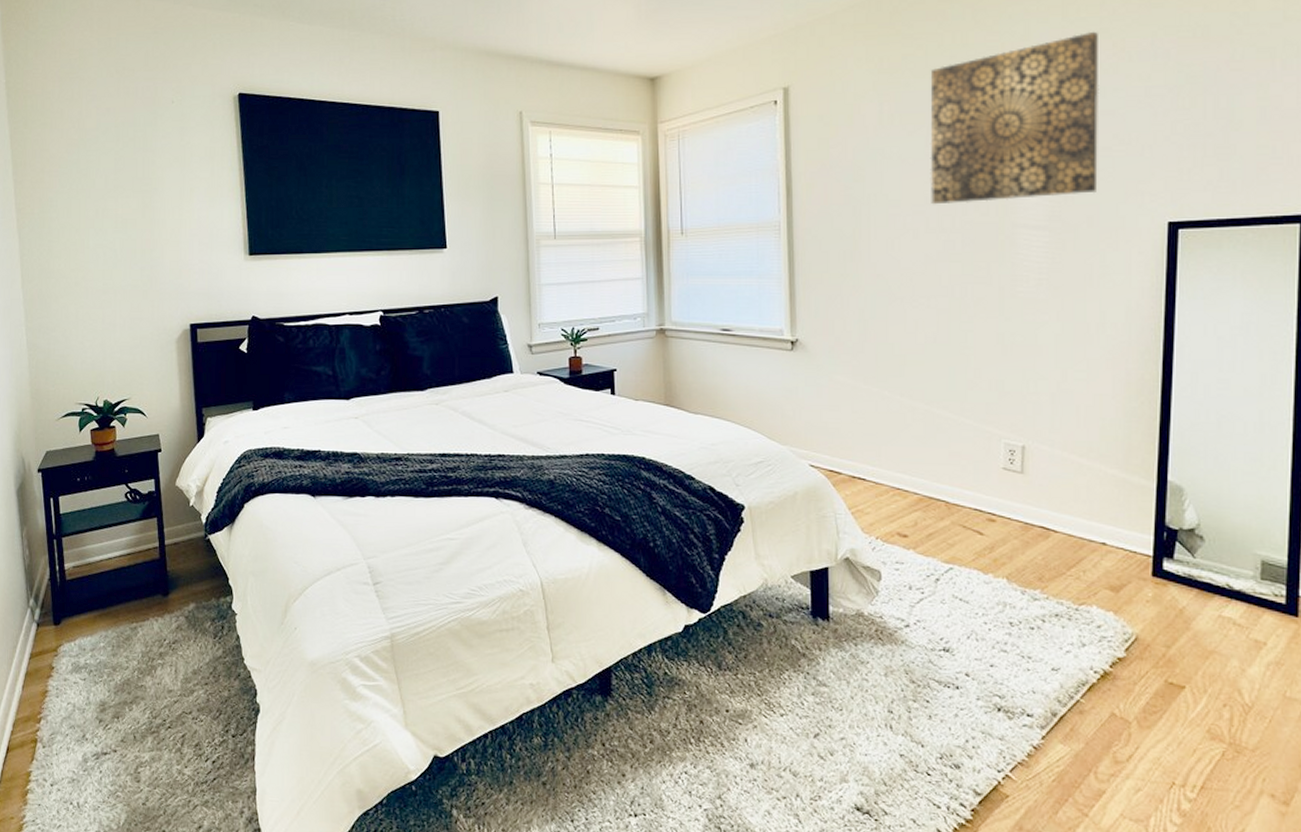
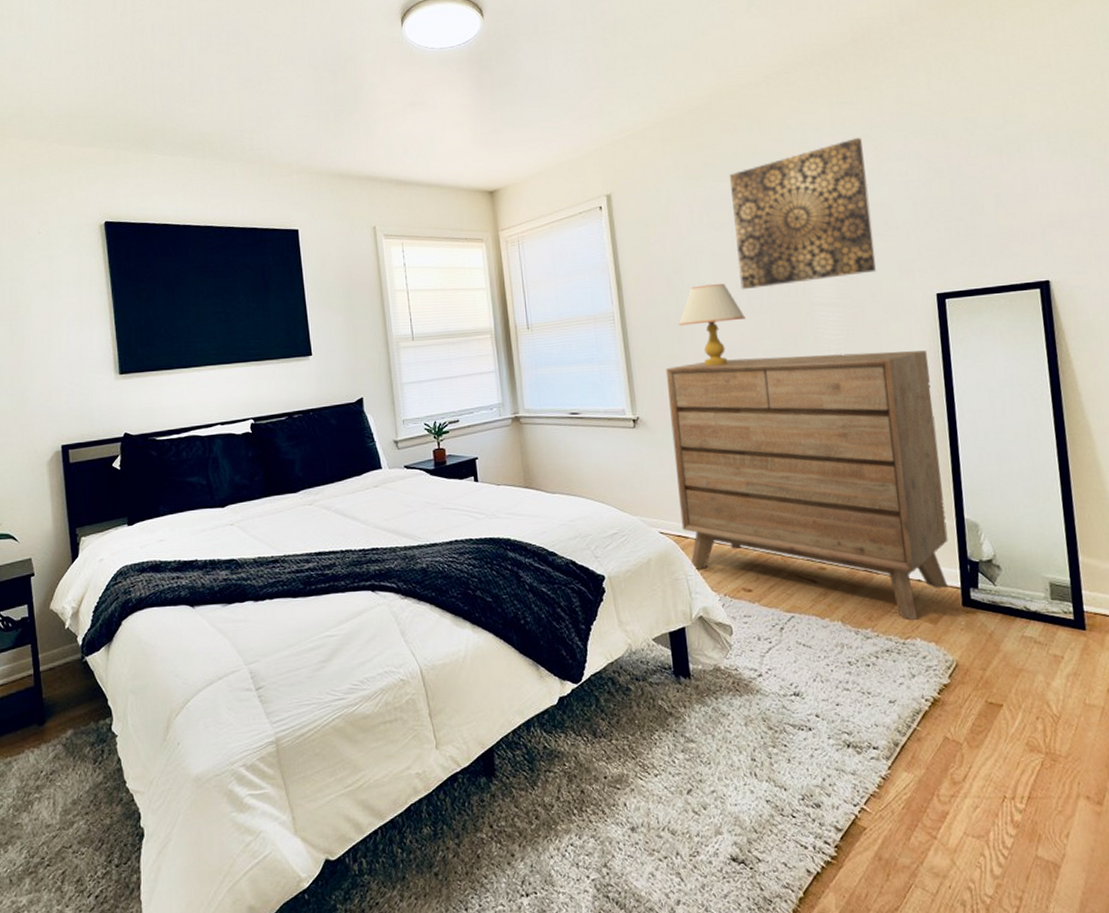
dresser: none [833,282,1148,585] -> present [665,350,949,620]
table lamp: none [853,196,932,288] -> present [678,284,746,366]

